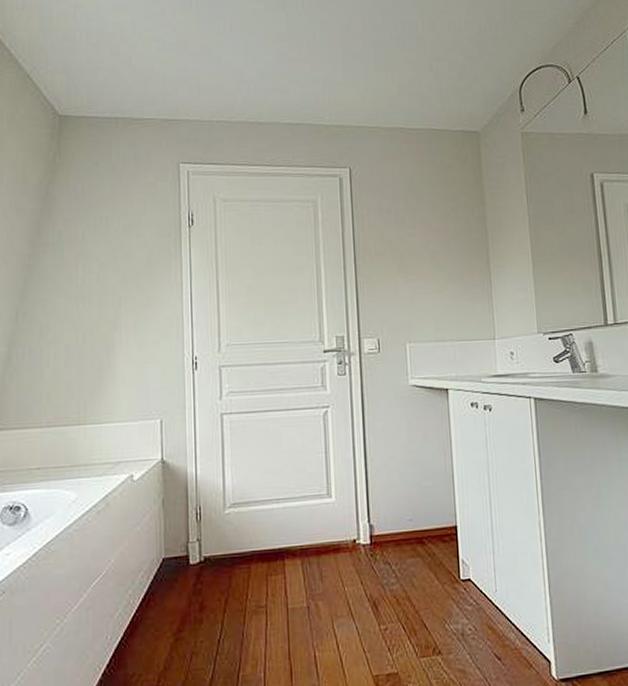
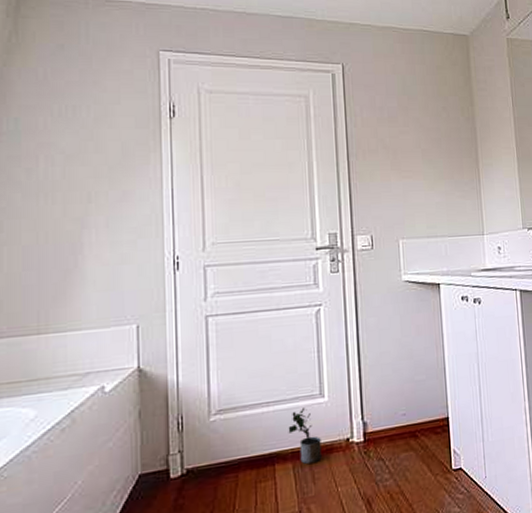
potted plant: none [297,507,329,562] -> present [288,408,322,465]

